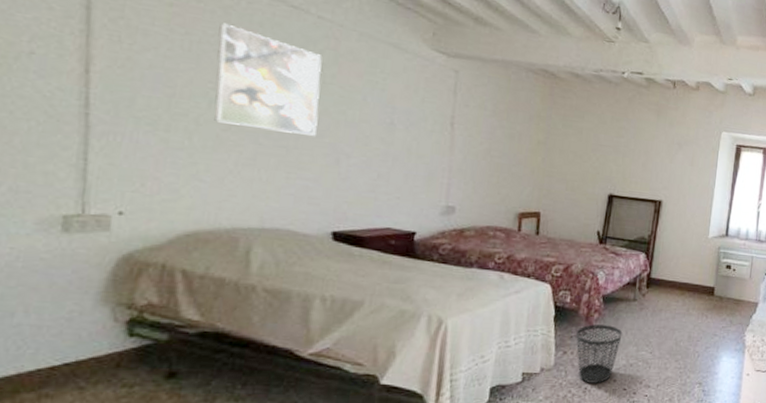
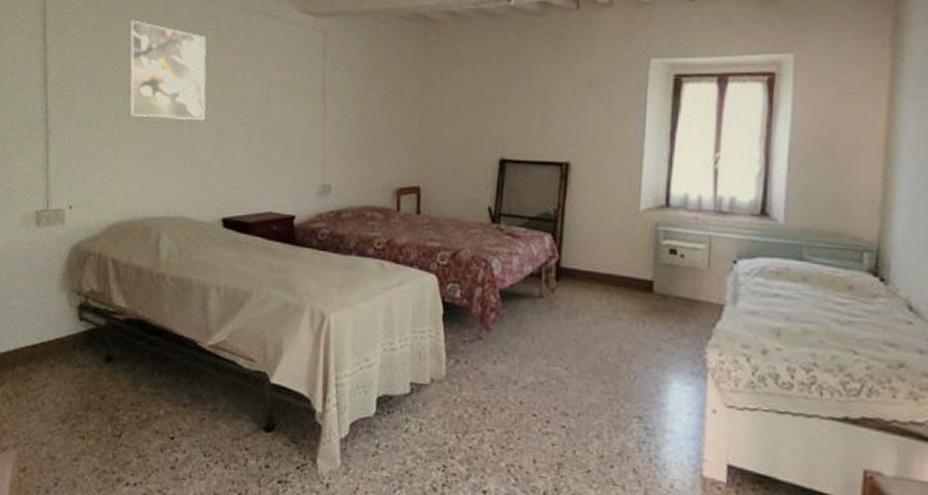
wastebasket: present [576,324,623,383] -> none [470,327,528,404]

